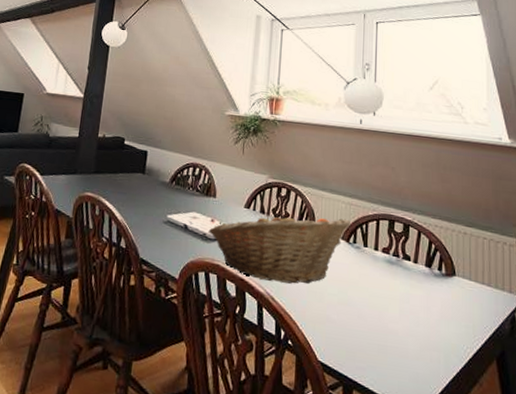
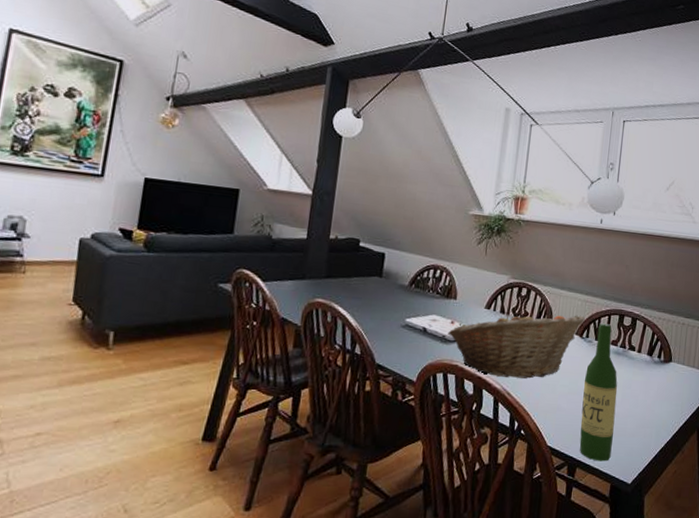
wine bottle: none [354,228,394,386] -> present [579,323,618,462]

